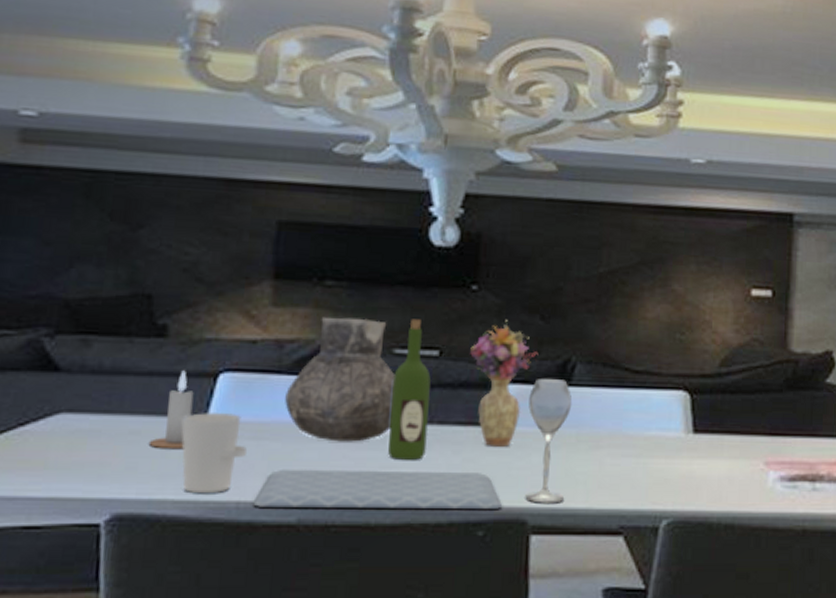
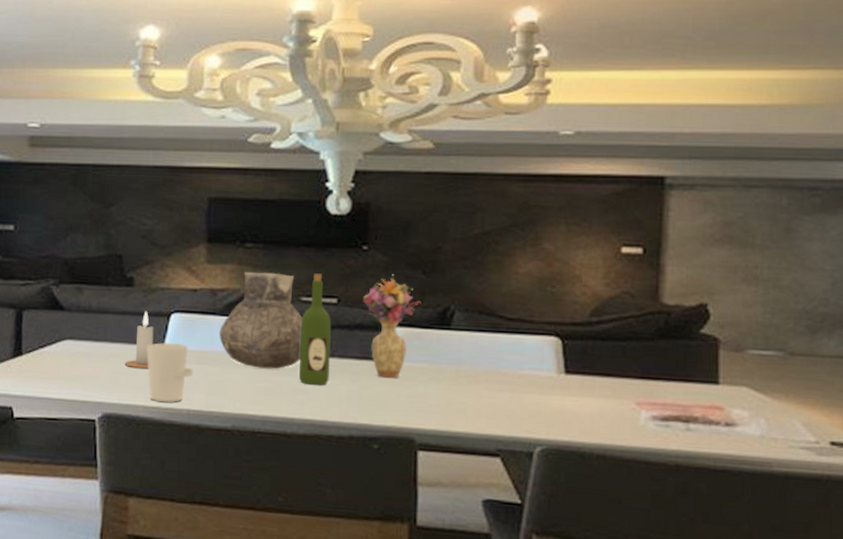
placemat: present [253,469,502,510] -> none [199,387,393,429]
wineglass: present [525,378,573,503] -> none [413,322,452,427]

